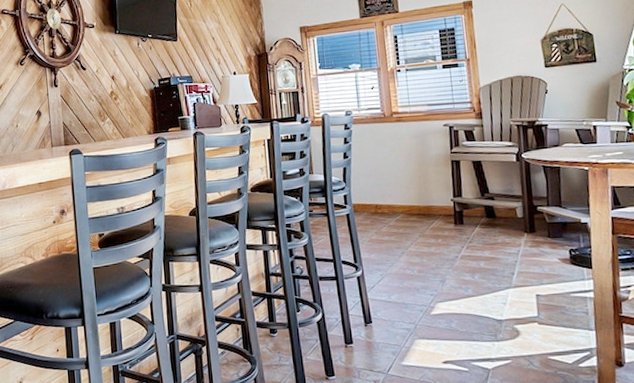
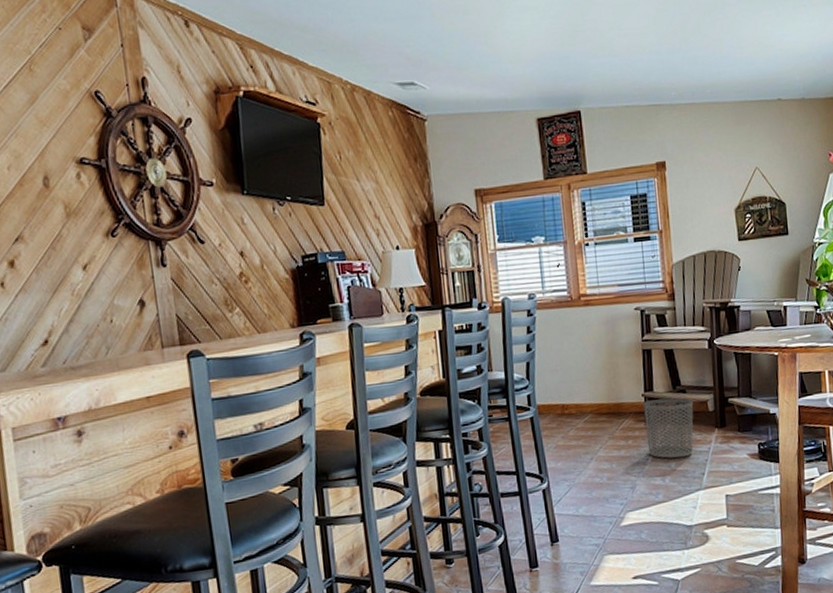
waste bin: none [453,204,503,258] -> present [644,398,694,459]

